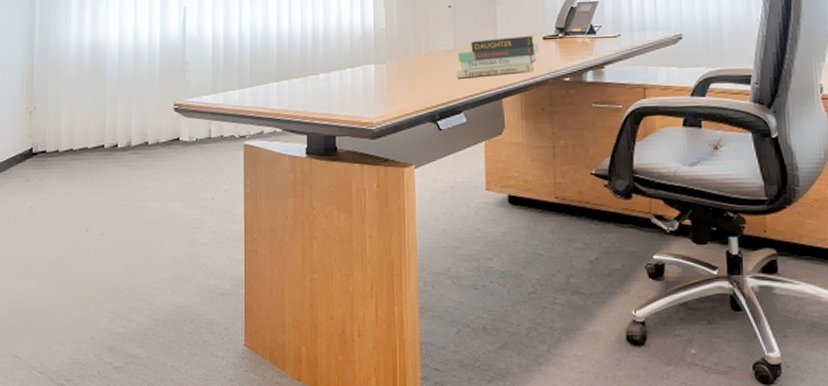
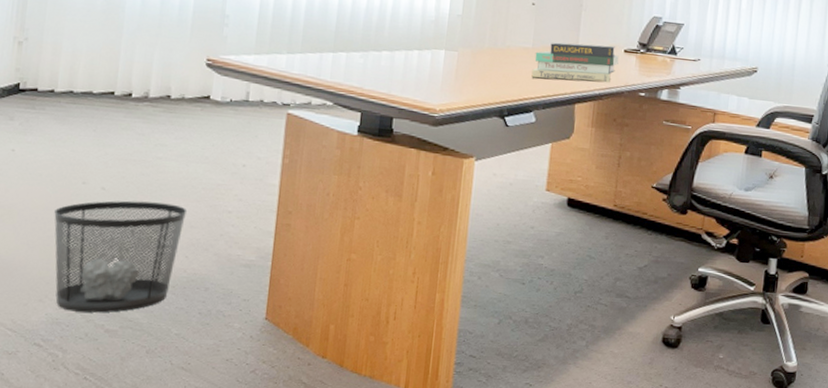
waste bin: none [66,242,171,351] -> present [54,200,188,313]

